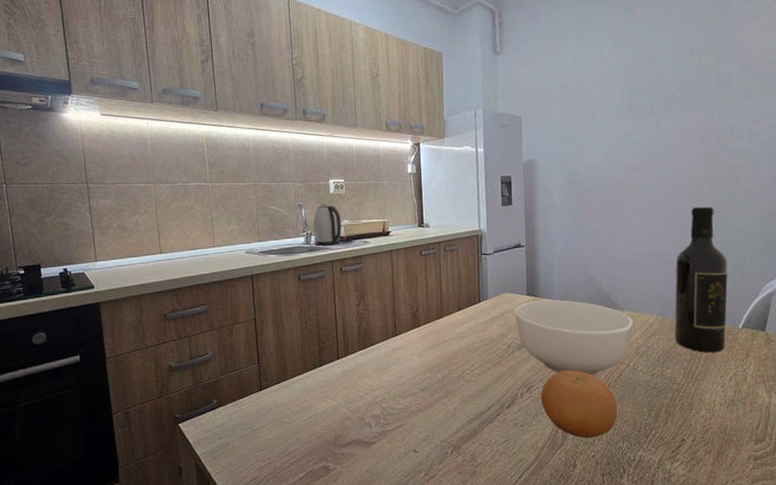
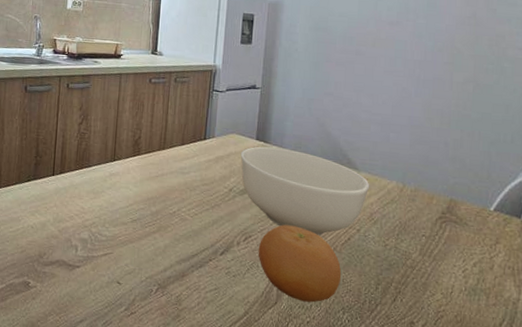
kettle: present [313,204,342,246] -> none [45,19,75,61]
wine bottle: present [674,206,728,353] -> none [415,72,485,234]

